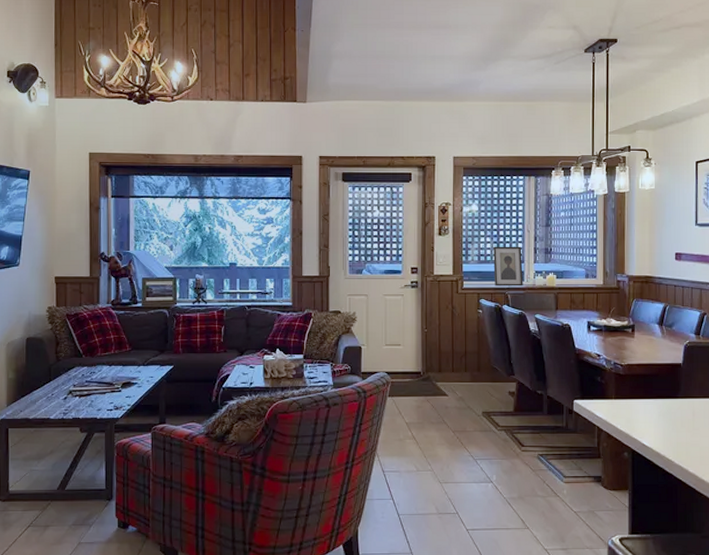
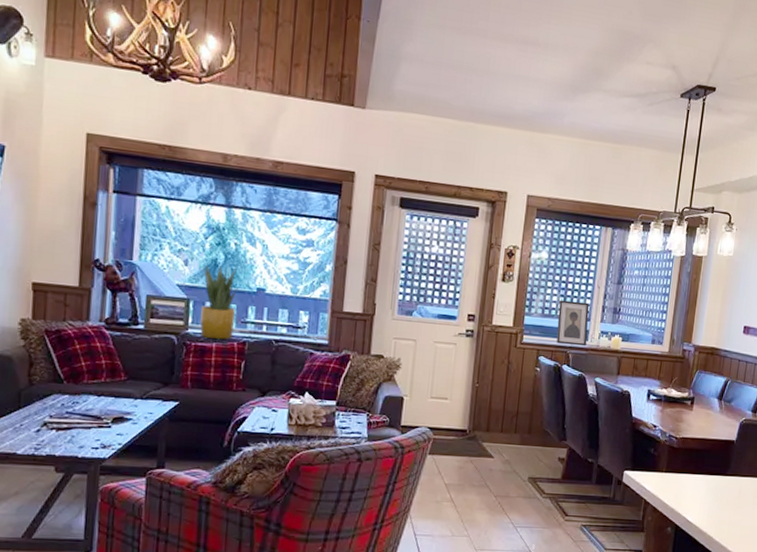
planter: none [184,246,214,310] -> present [200,264,238,340]

